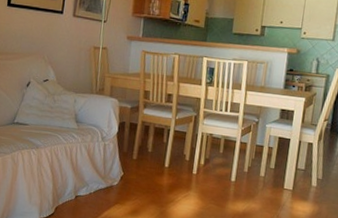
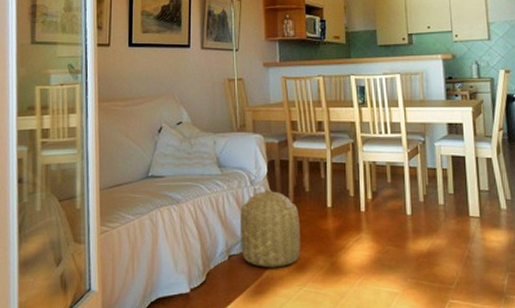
basket: none [86,146,140,210] -> present [240,189,300,268]

